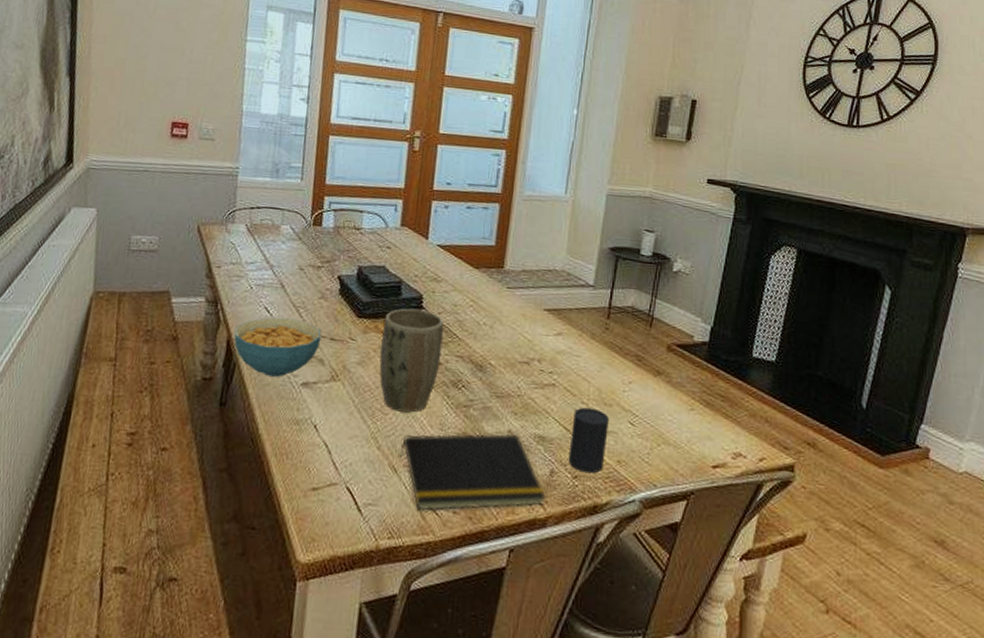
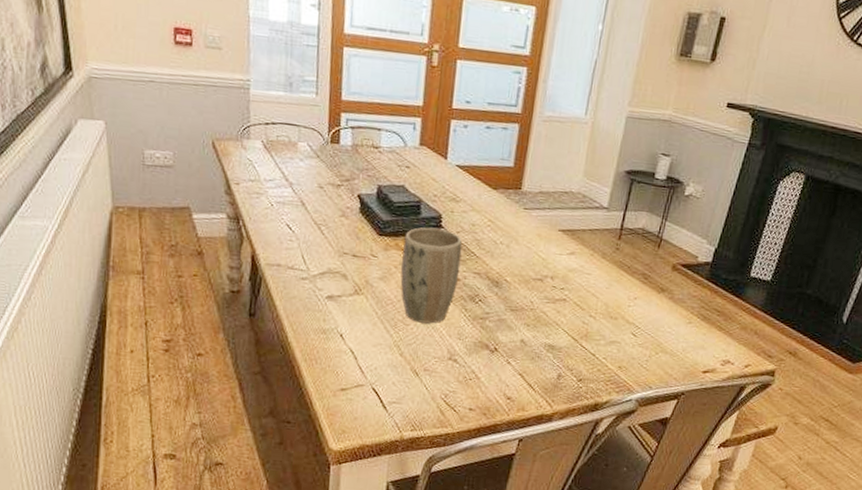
cereal bowl: present [234,317,322,377] -> none [258,234,344,291]
notepad: present [399,433,546,511] -> none [420,342,553,408]
cup: present [568,407,609,474] -> none [574,320,614,377]

